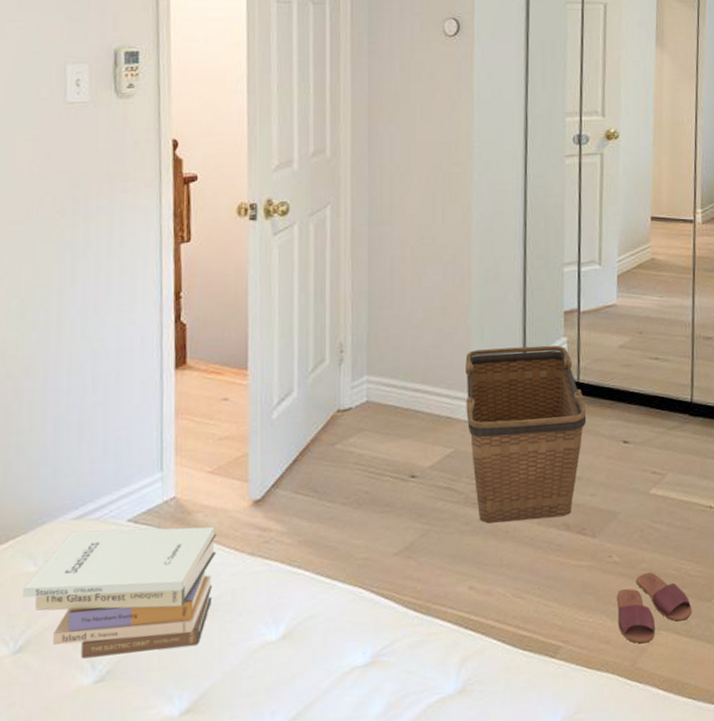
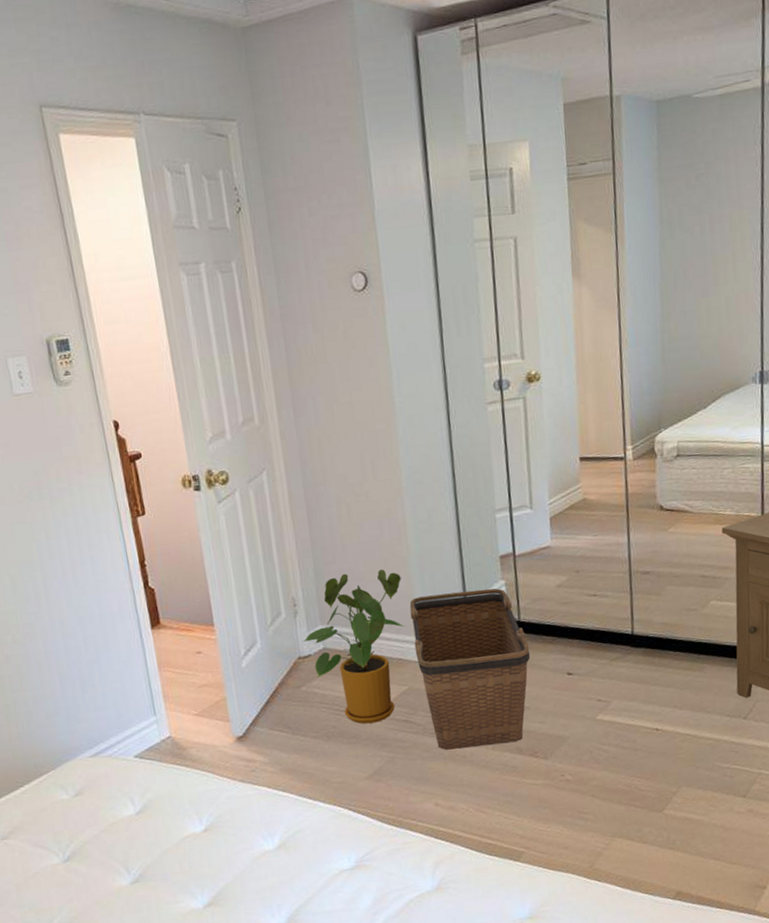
books: present [23,526,217,659] -> none [61,759,215,865]
house plant: none [345,317,460,490] -> present [302,569,406,724]
slippers: present [617,572,692,644] -> none [572,788,644,849]

